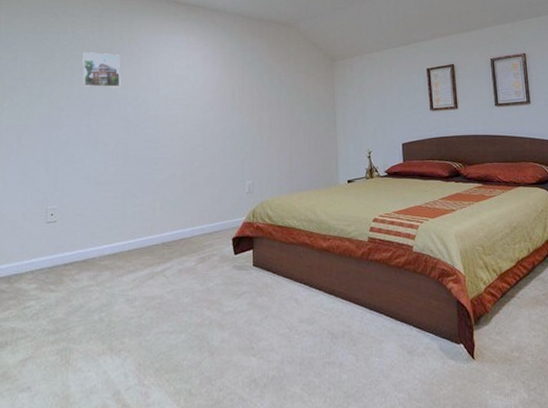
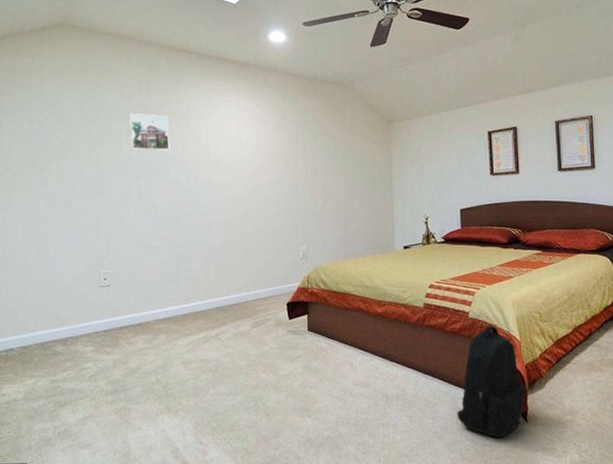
backpack: none [403,258,471,377] -> present [457,325,525,439]

